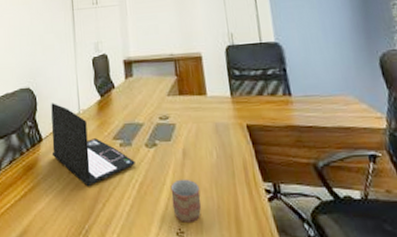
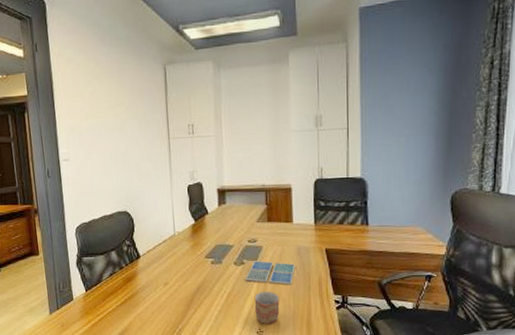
laptop: present [51,103,135,187] -> none [148,225,224,296]
drink coaster: none [158,141,215,171] -> present [244,261,295,286]

